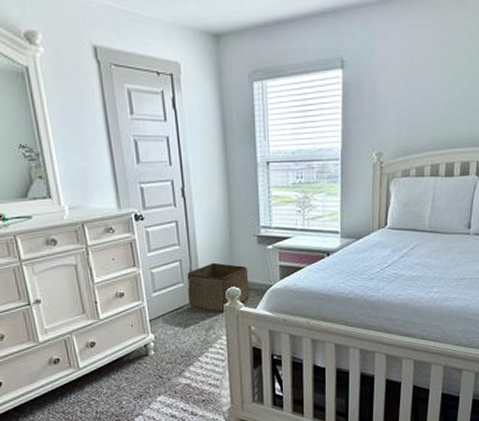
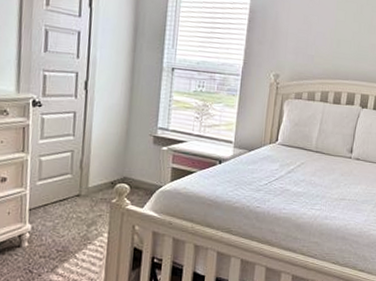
storage bin: present [187,262,250,313] -> none [74,157,140,209]

